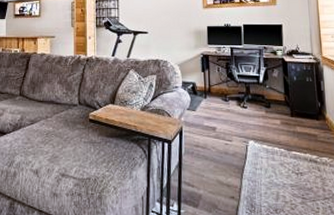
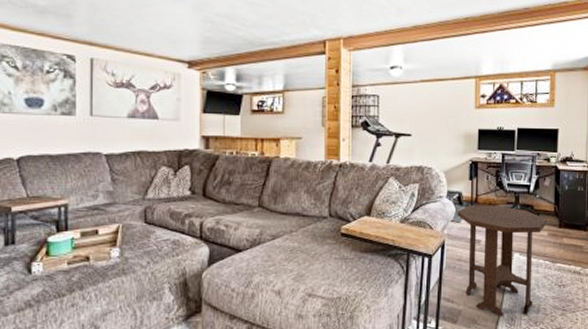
side table: none [192,95,279,203] -> present [457,205,547,317]

